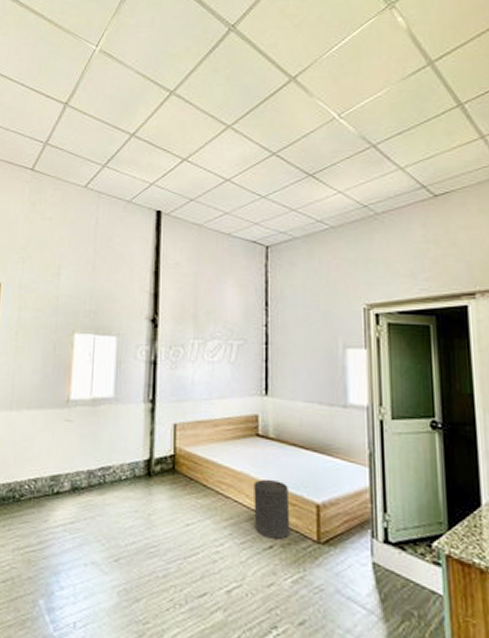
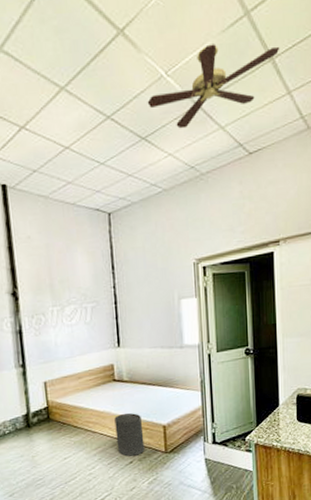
ceiling fan: none [317,90,470,168] -> present [147,44,280,129]

